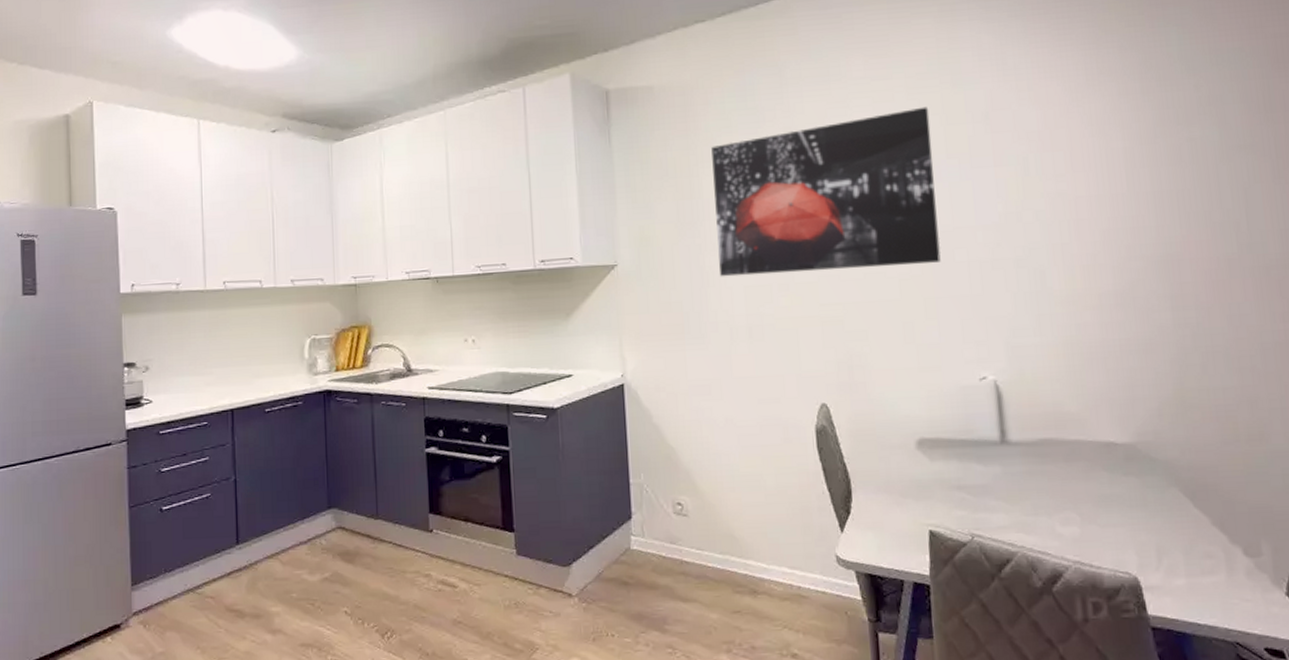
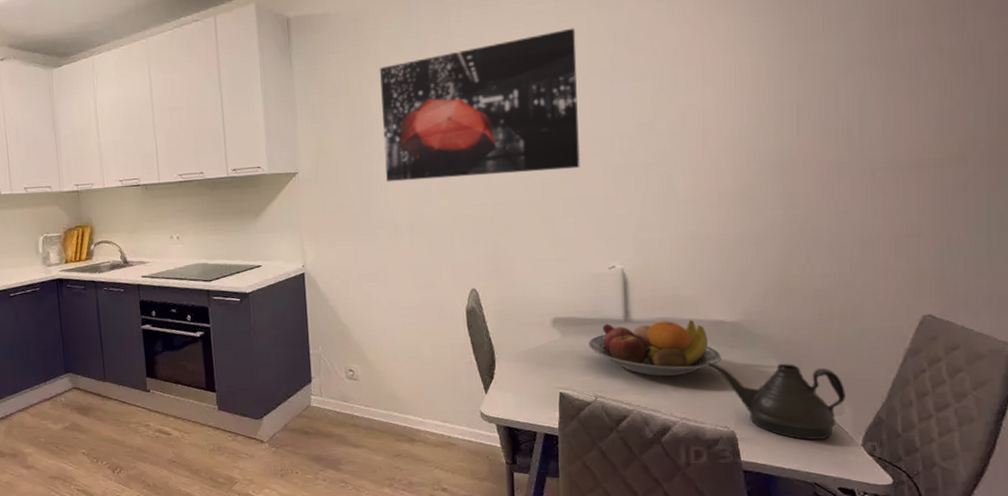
fruit bowl: none [959,441,1116,511] -> present [588,320,721,377]
teapot: none [1098,492,1262,588] -> present [705,362,845,440]

